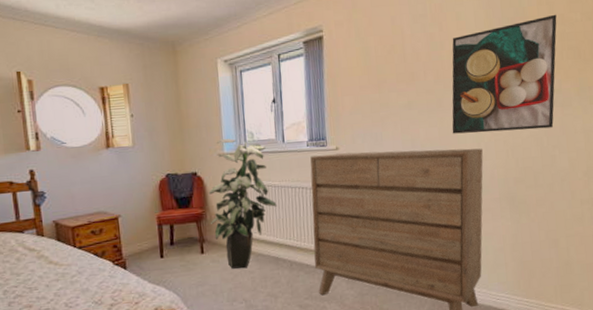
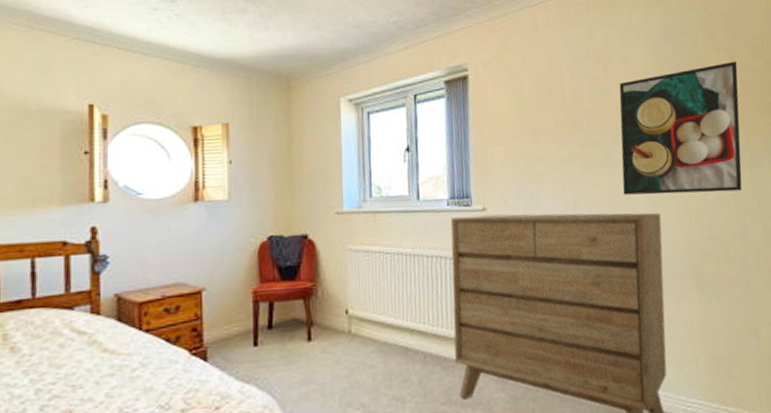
indoor plant: present [208,138,277,269] -> none [321,193,408,363]

